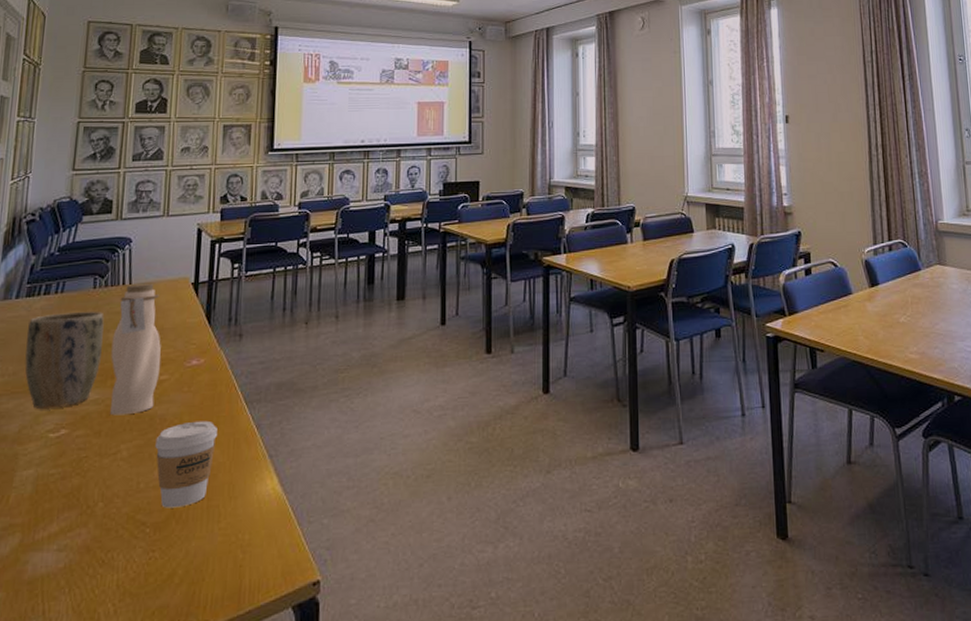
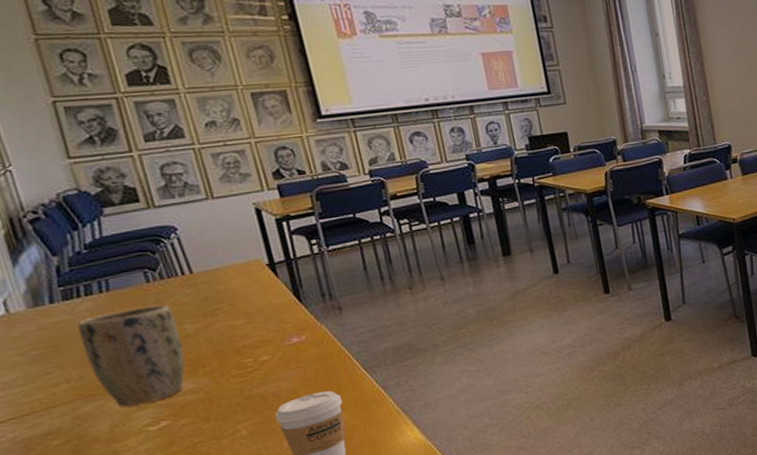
water bottle: present [110,284,161,416] -> none [184,270,262,401]

